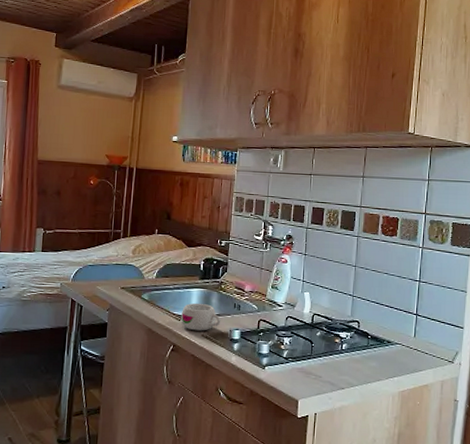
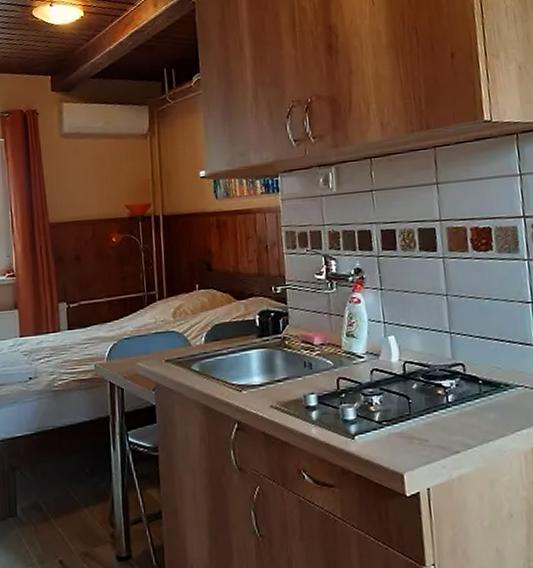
mug: present [180,303,221,331] -> none [241,366,291,402]

